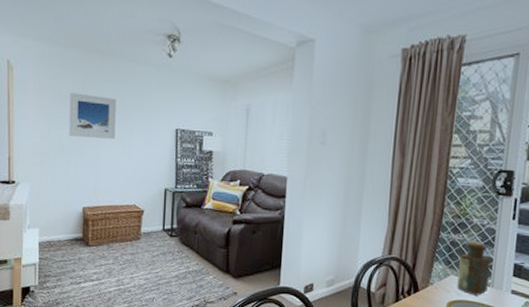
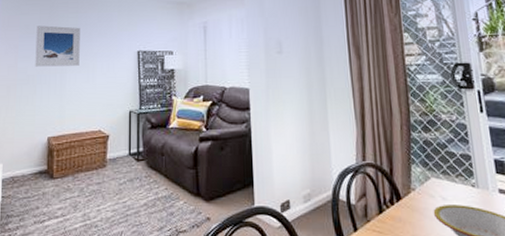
bottle: present [457,240,491,296] -> none [436,137,474,199]

